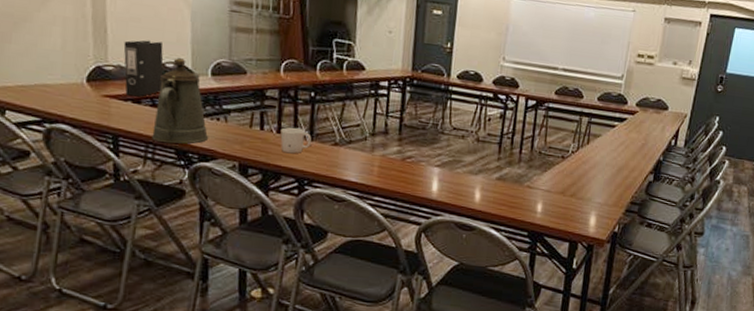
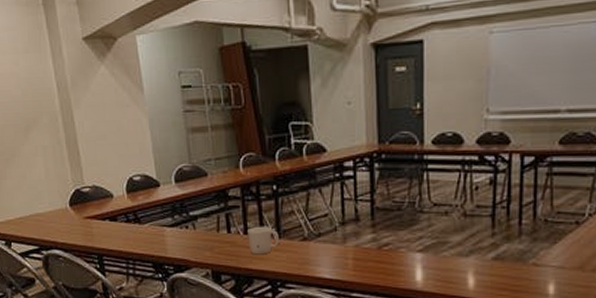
binder: present [123,40,164,97] -> none [95,156,132,215]
coffee pot: present [152,58,209,144] -> none [130,169,181,258]

